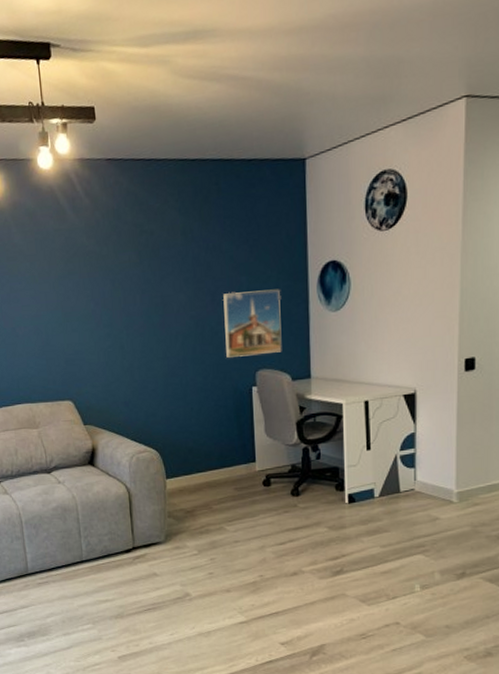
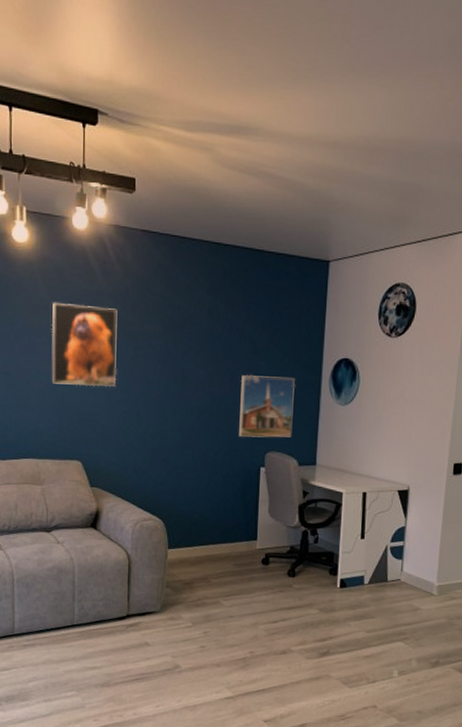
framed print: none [28,244,98,328] -> present [51,302,118,388]

